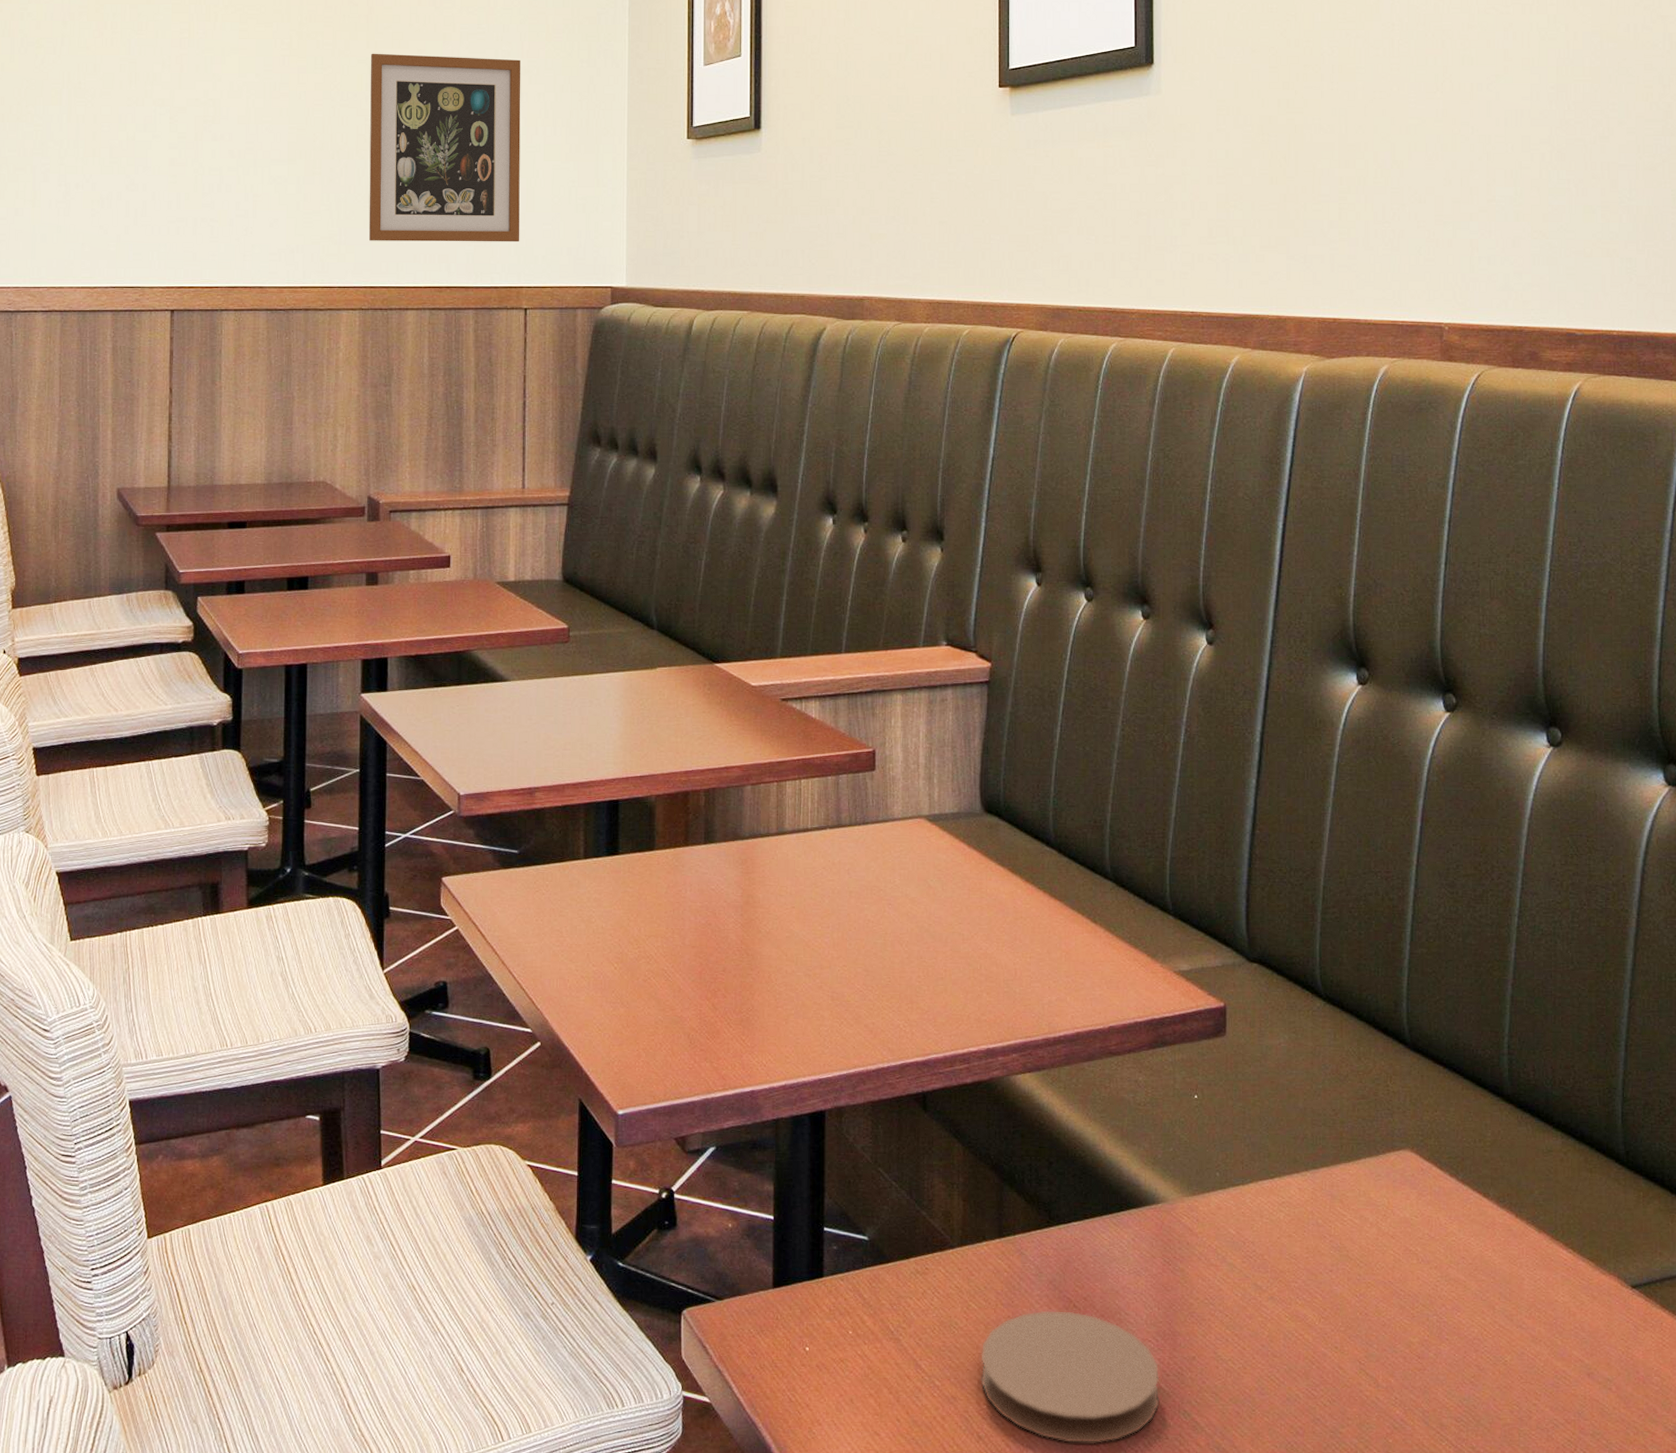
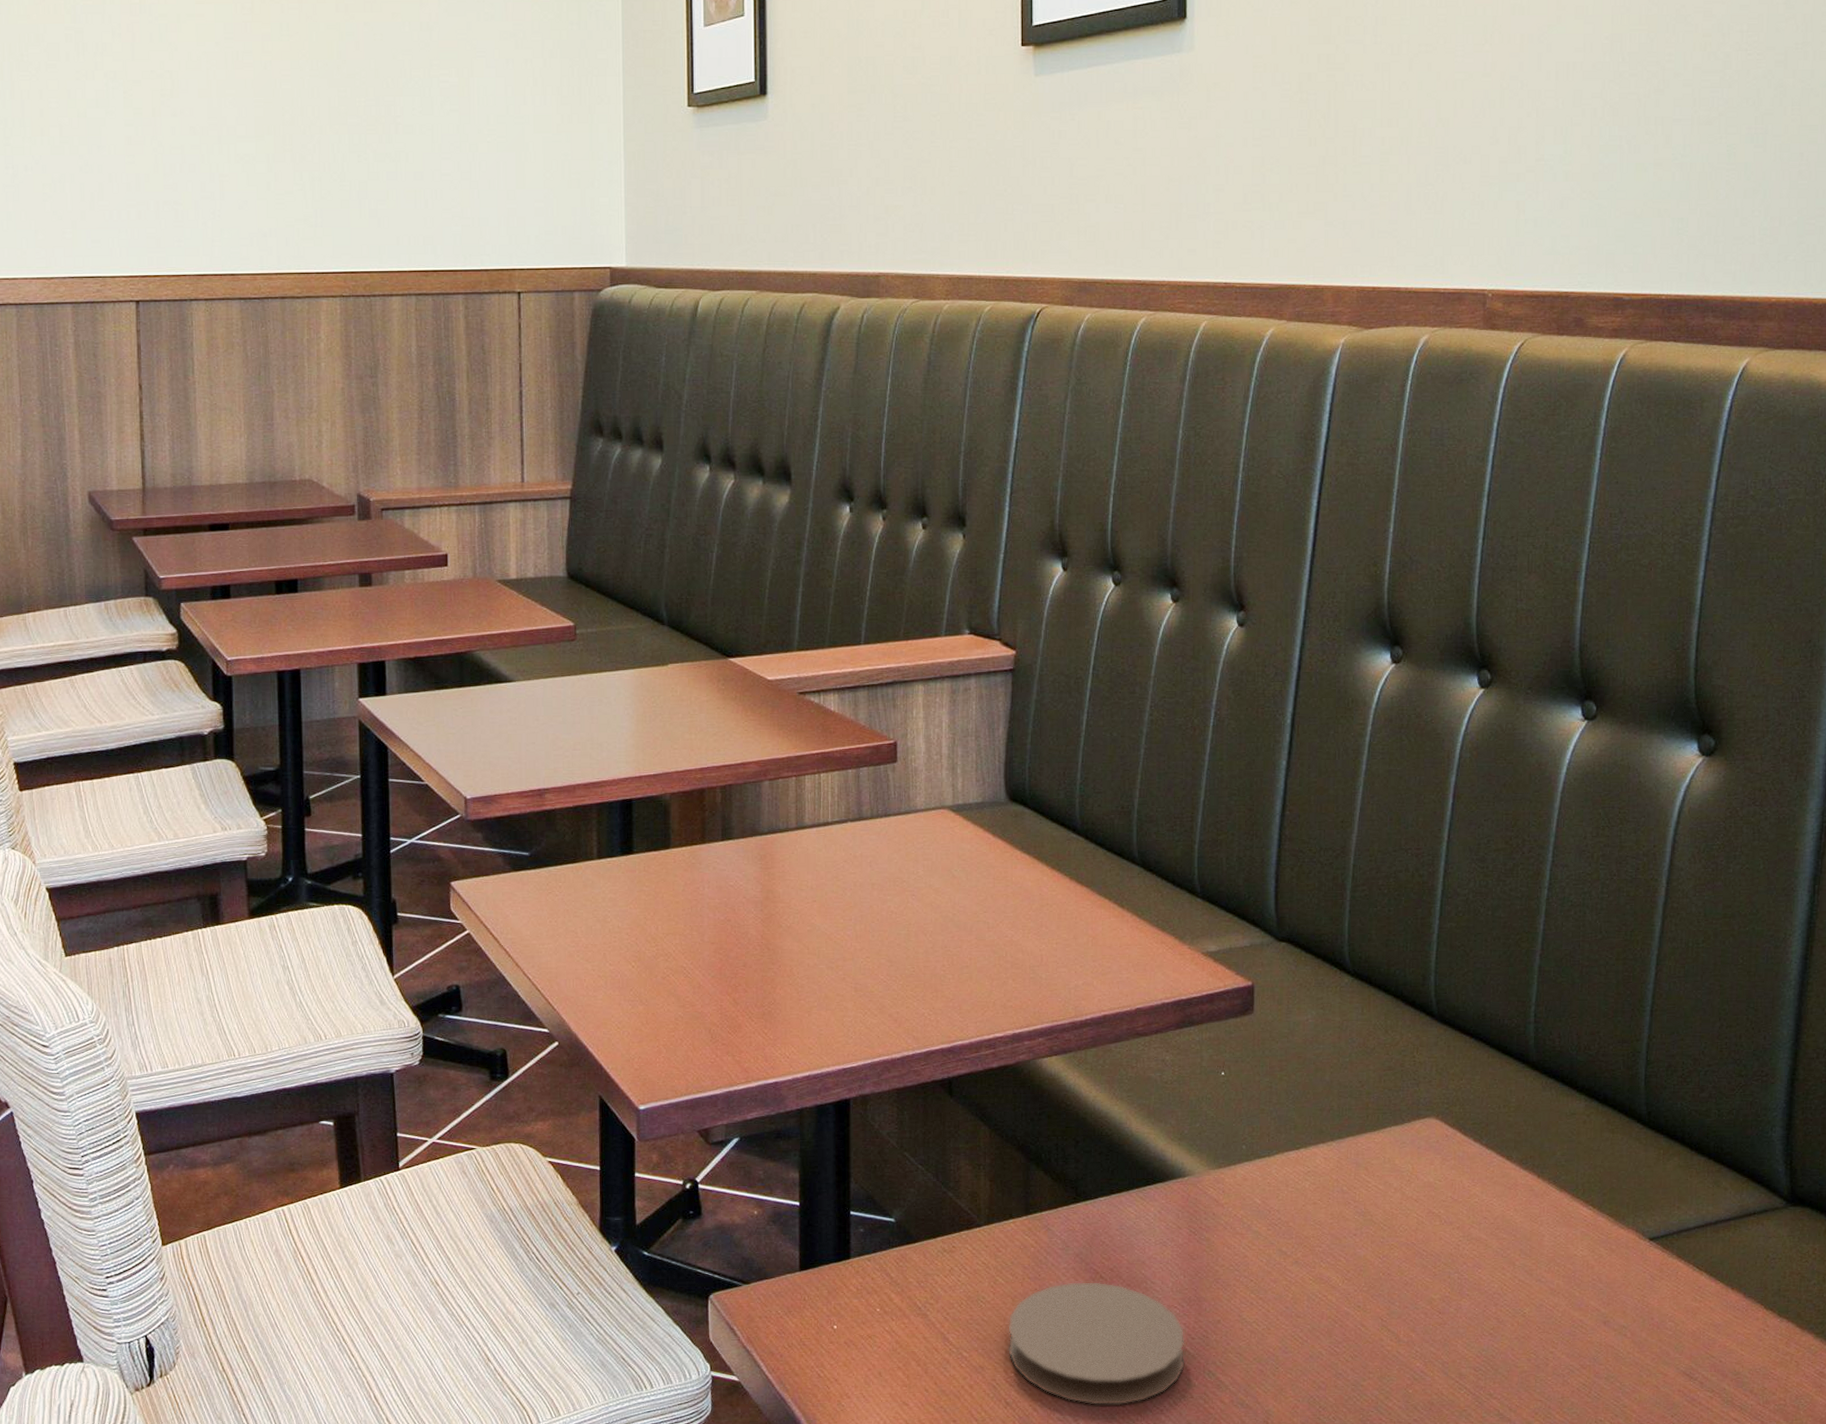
wall art: present [368,53,521,242] -> none [340,17,511,223]

